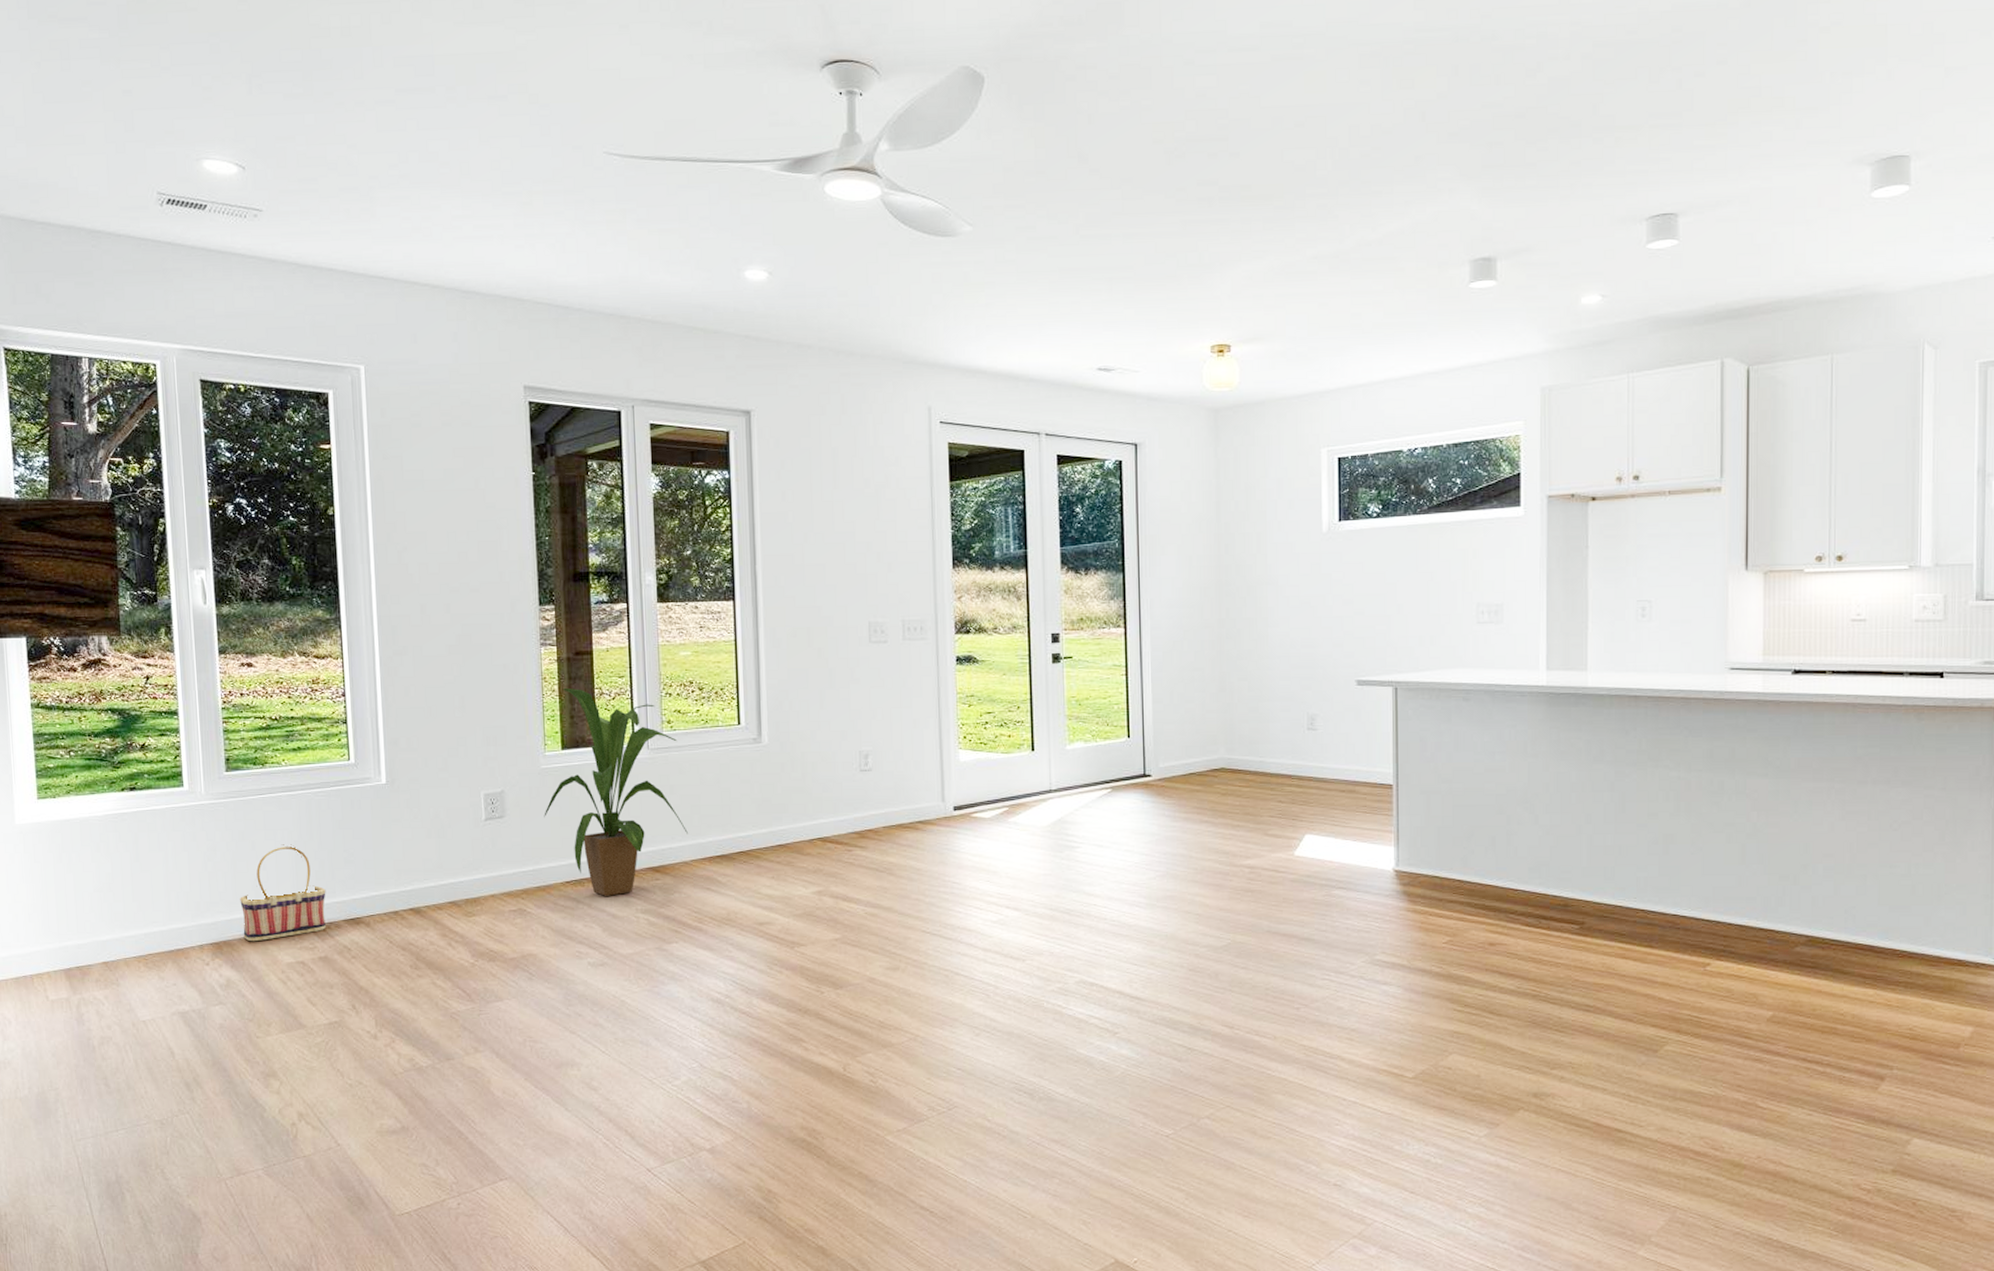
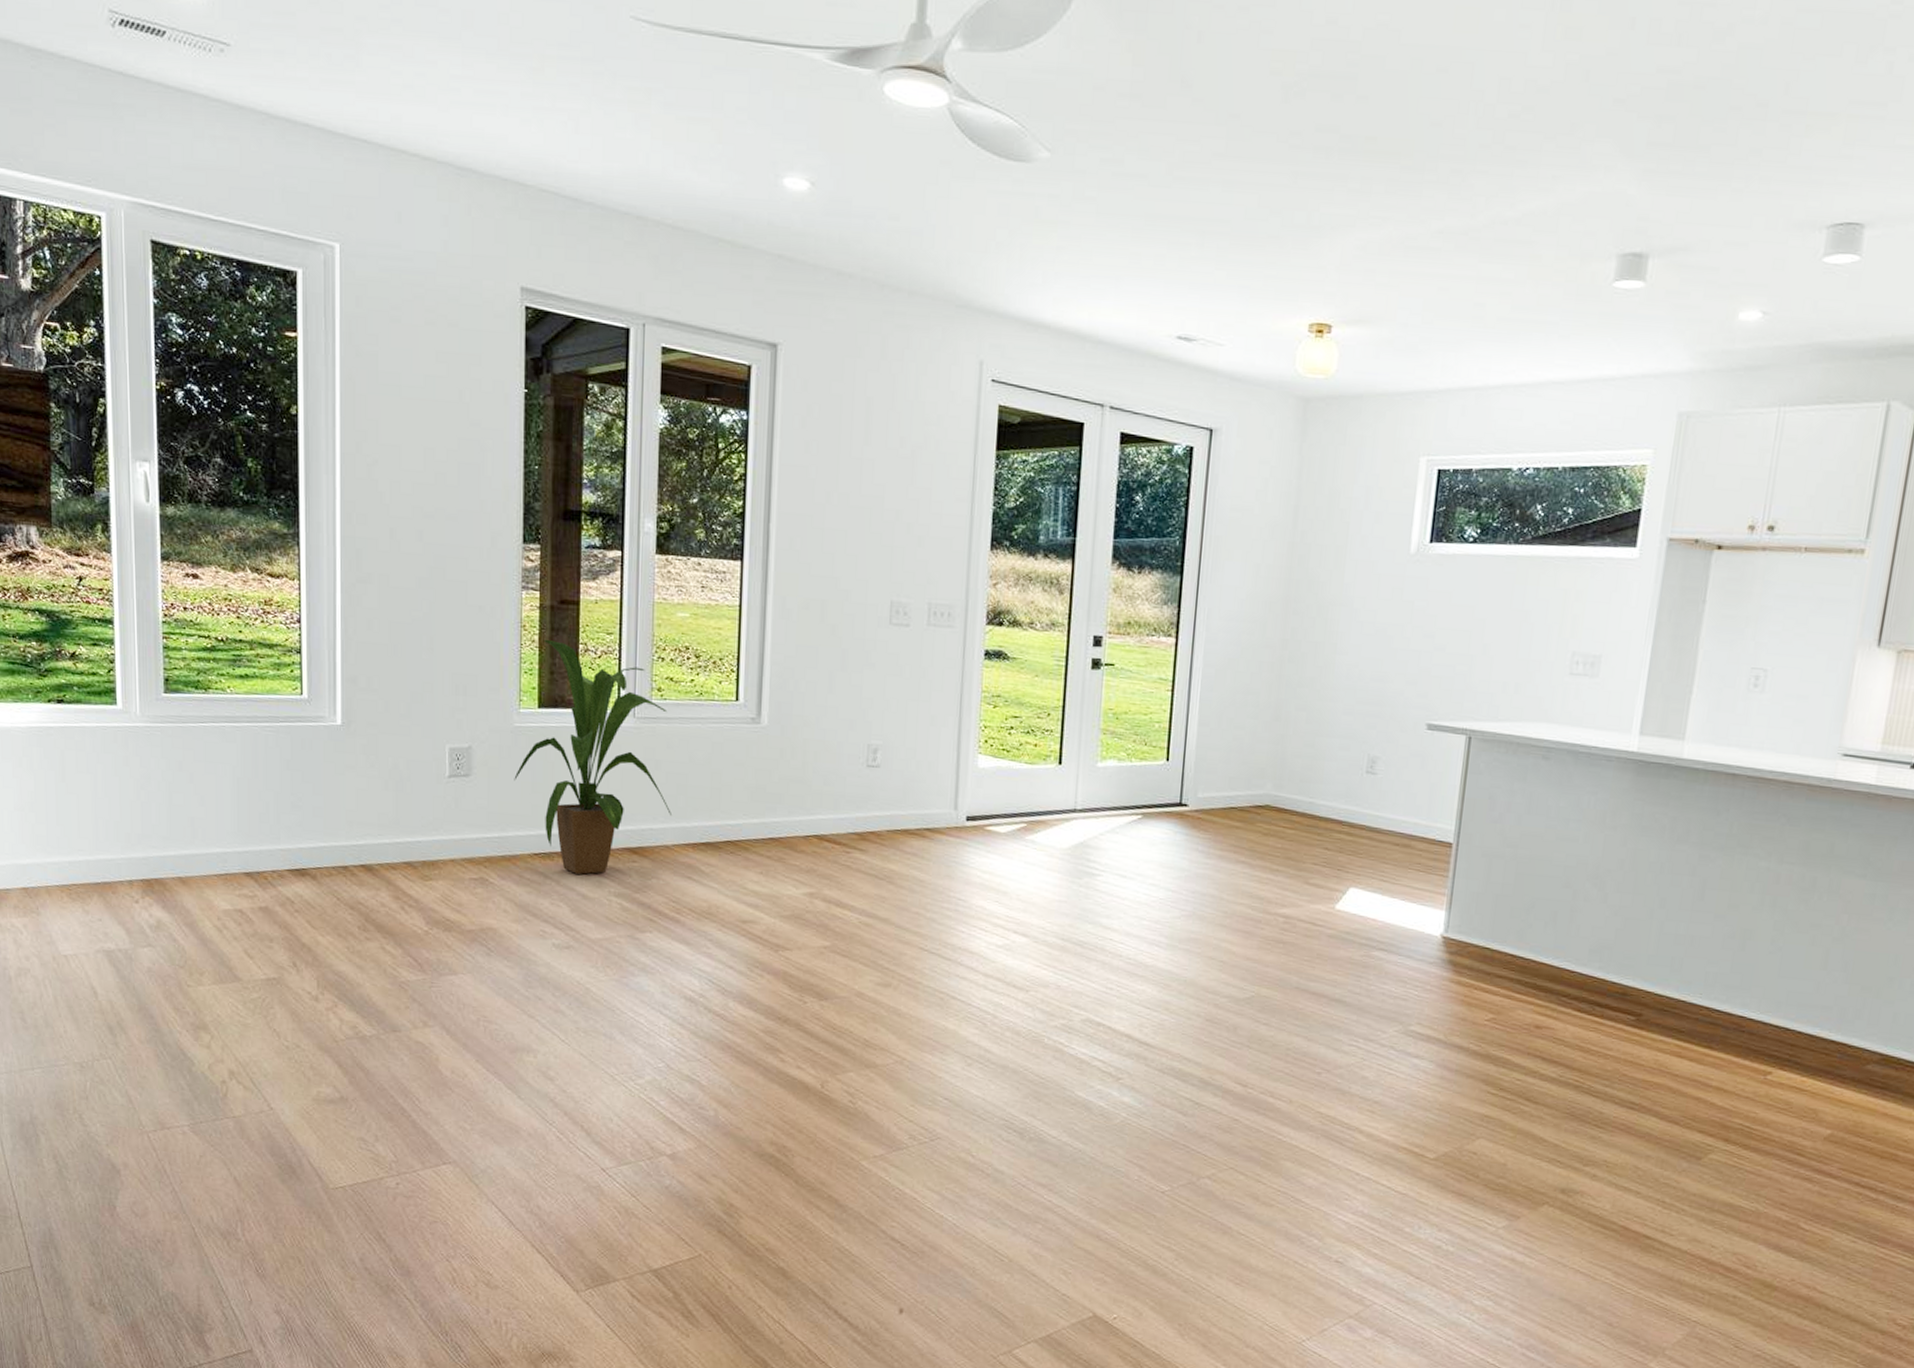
basket: present [240,844,326,942] -> none [175,780,270,883]

